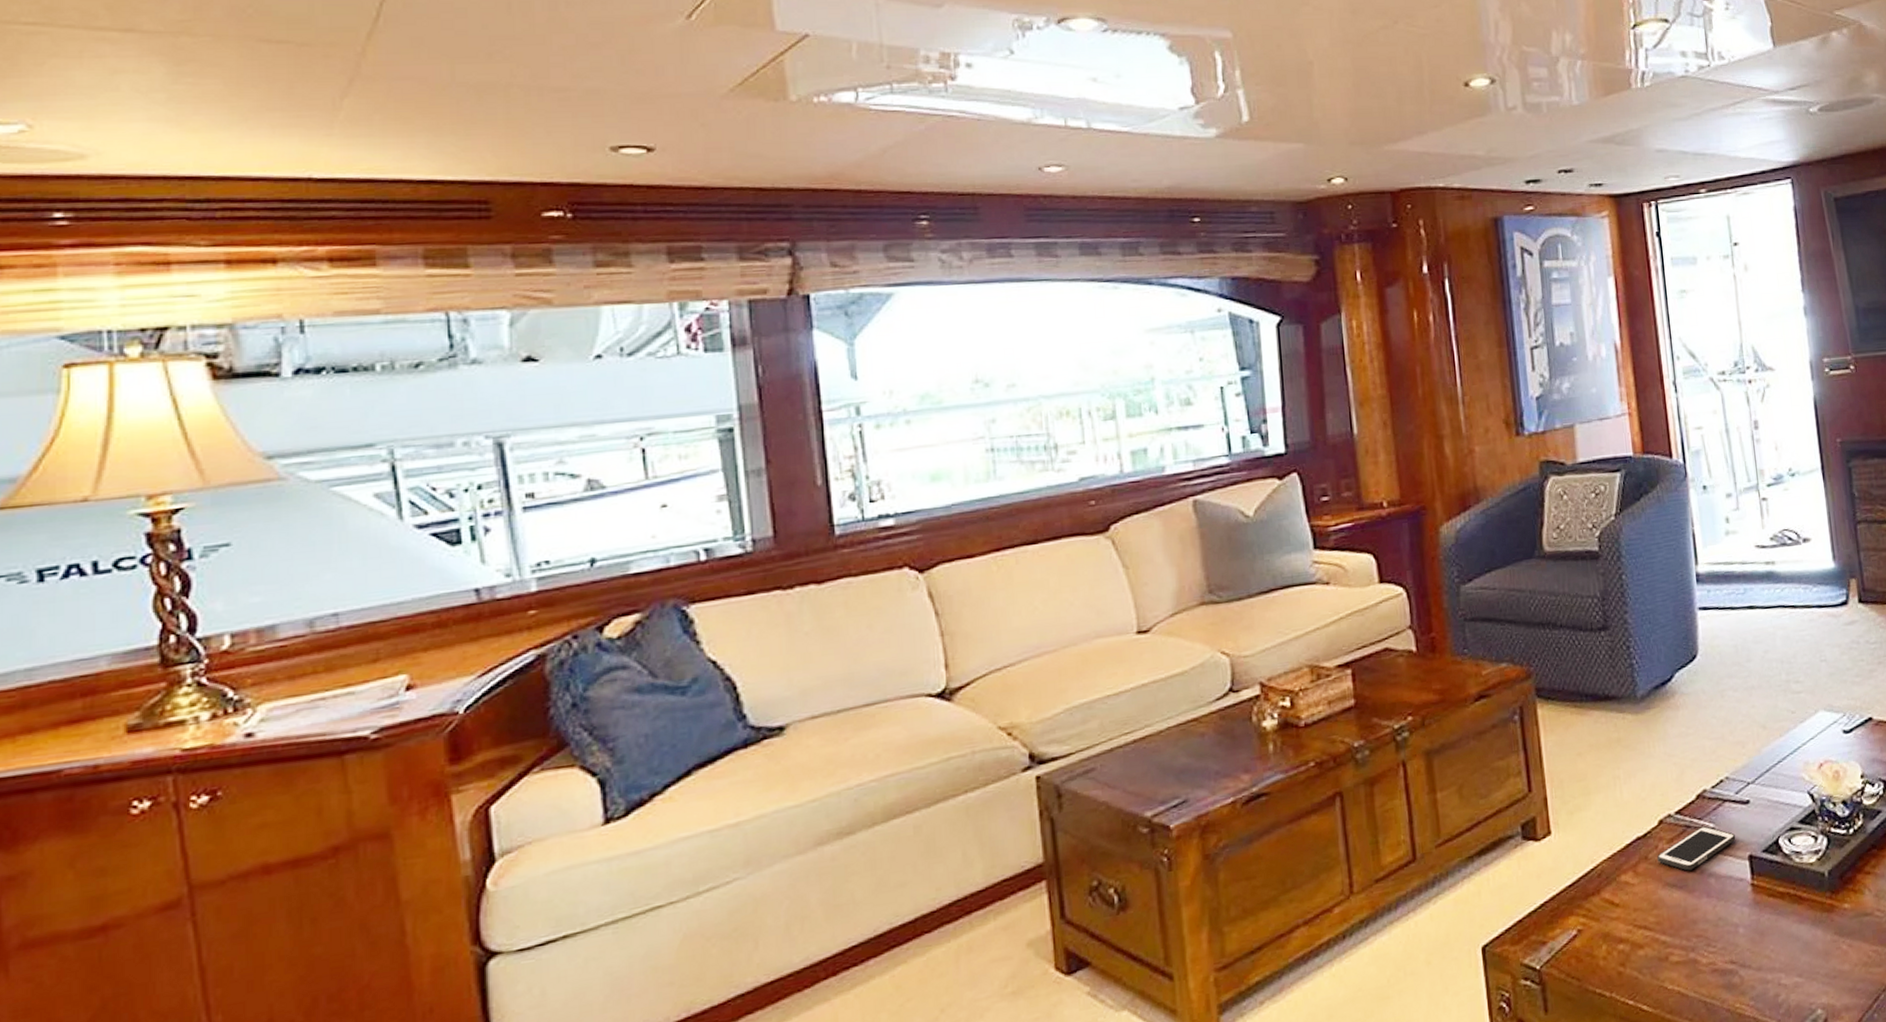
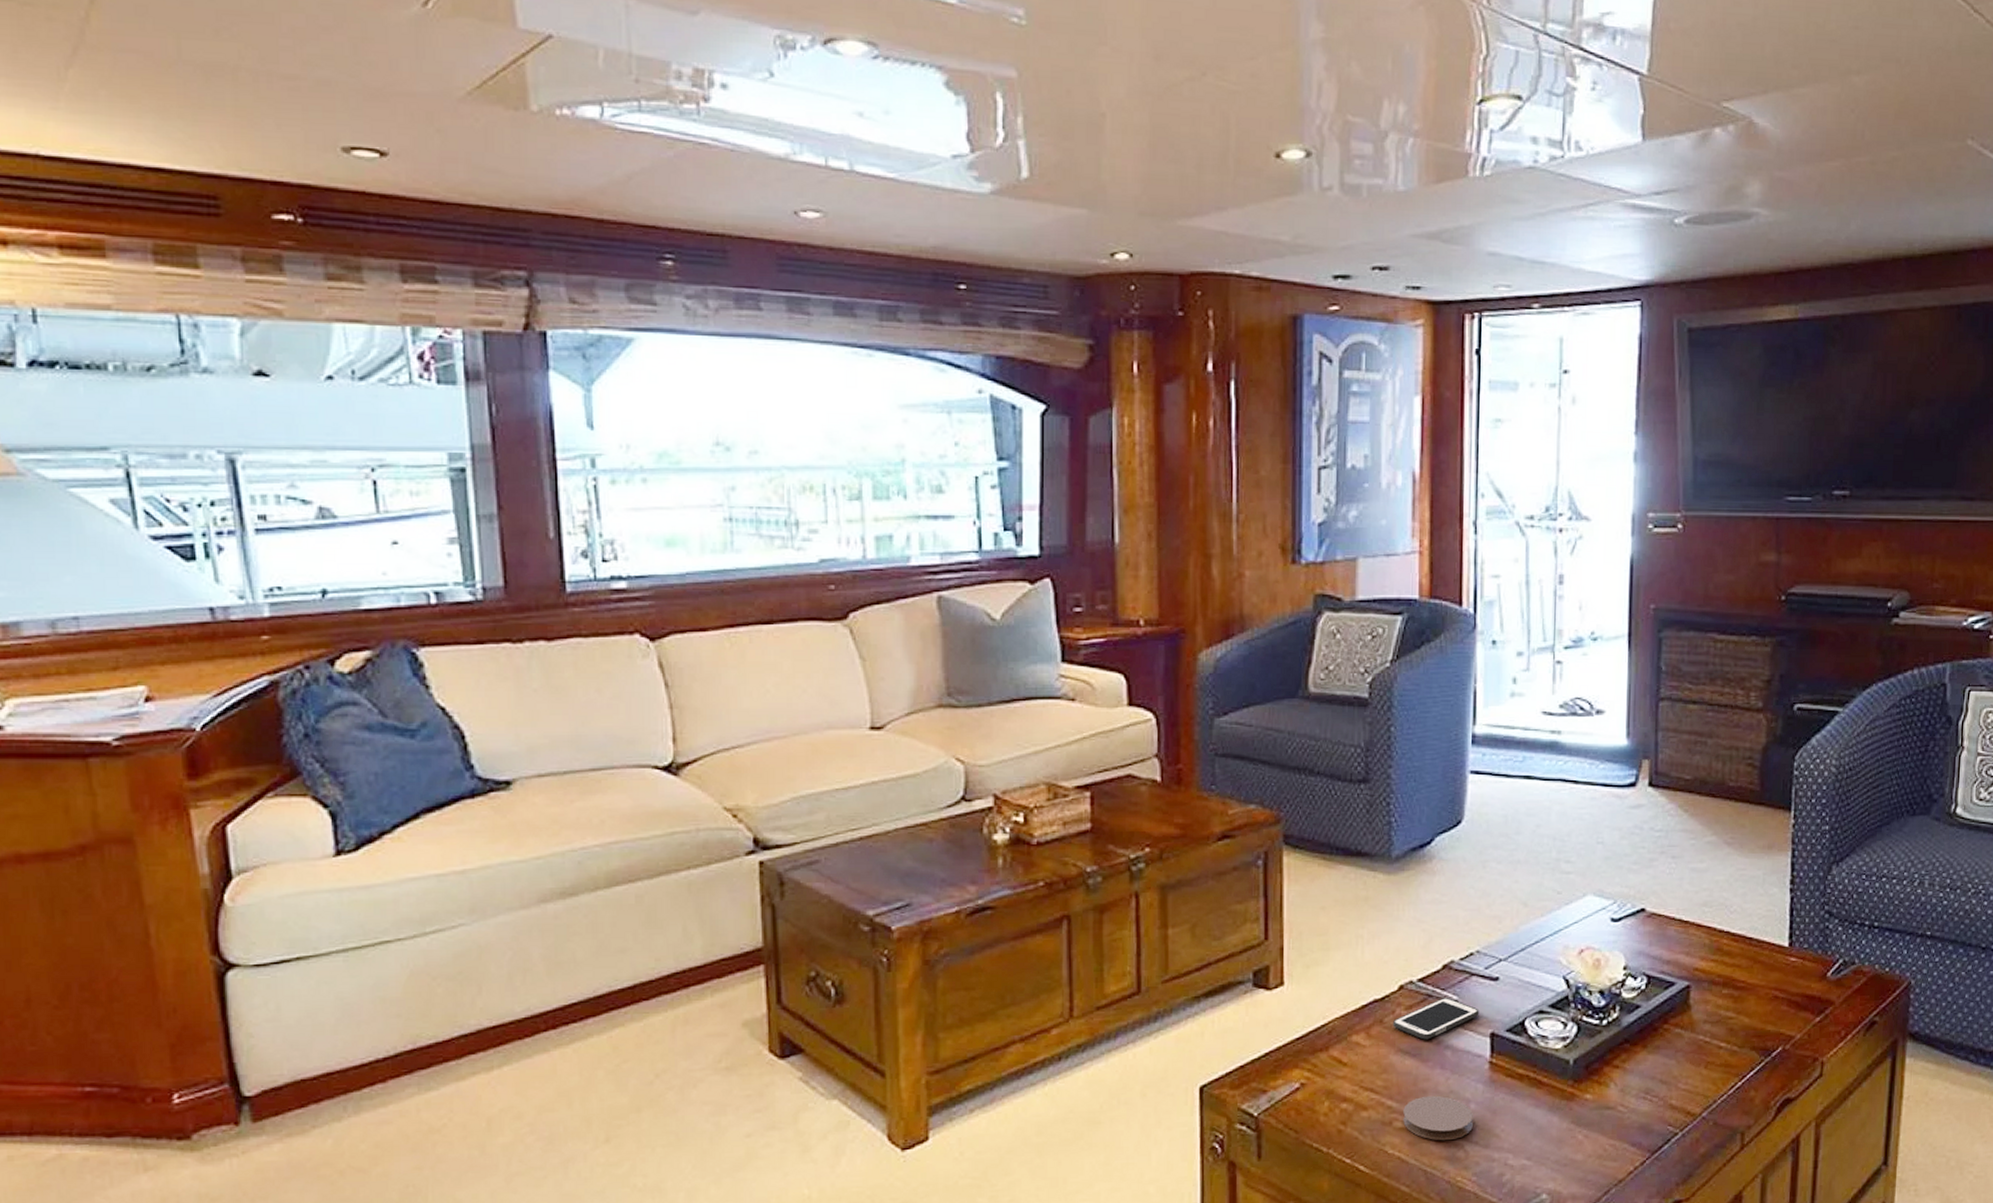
coaster: none [1677,924,1744,970] -> present [1403,1095,1473,1141]

